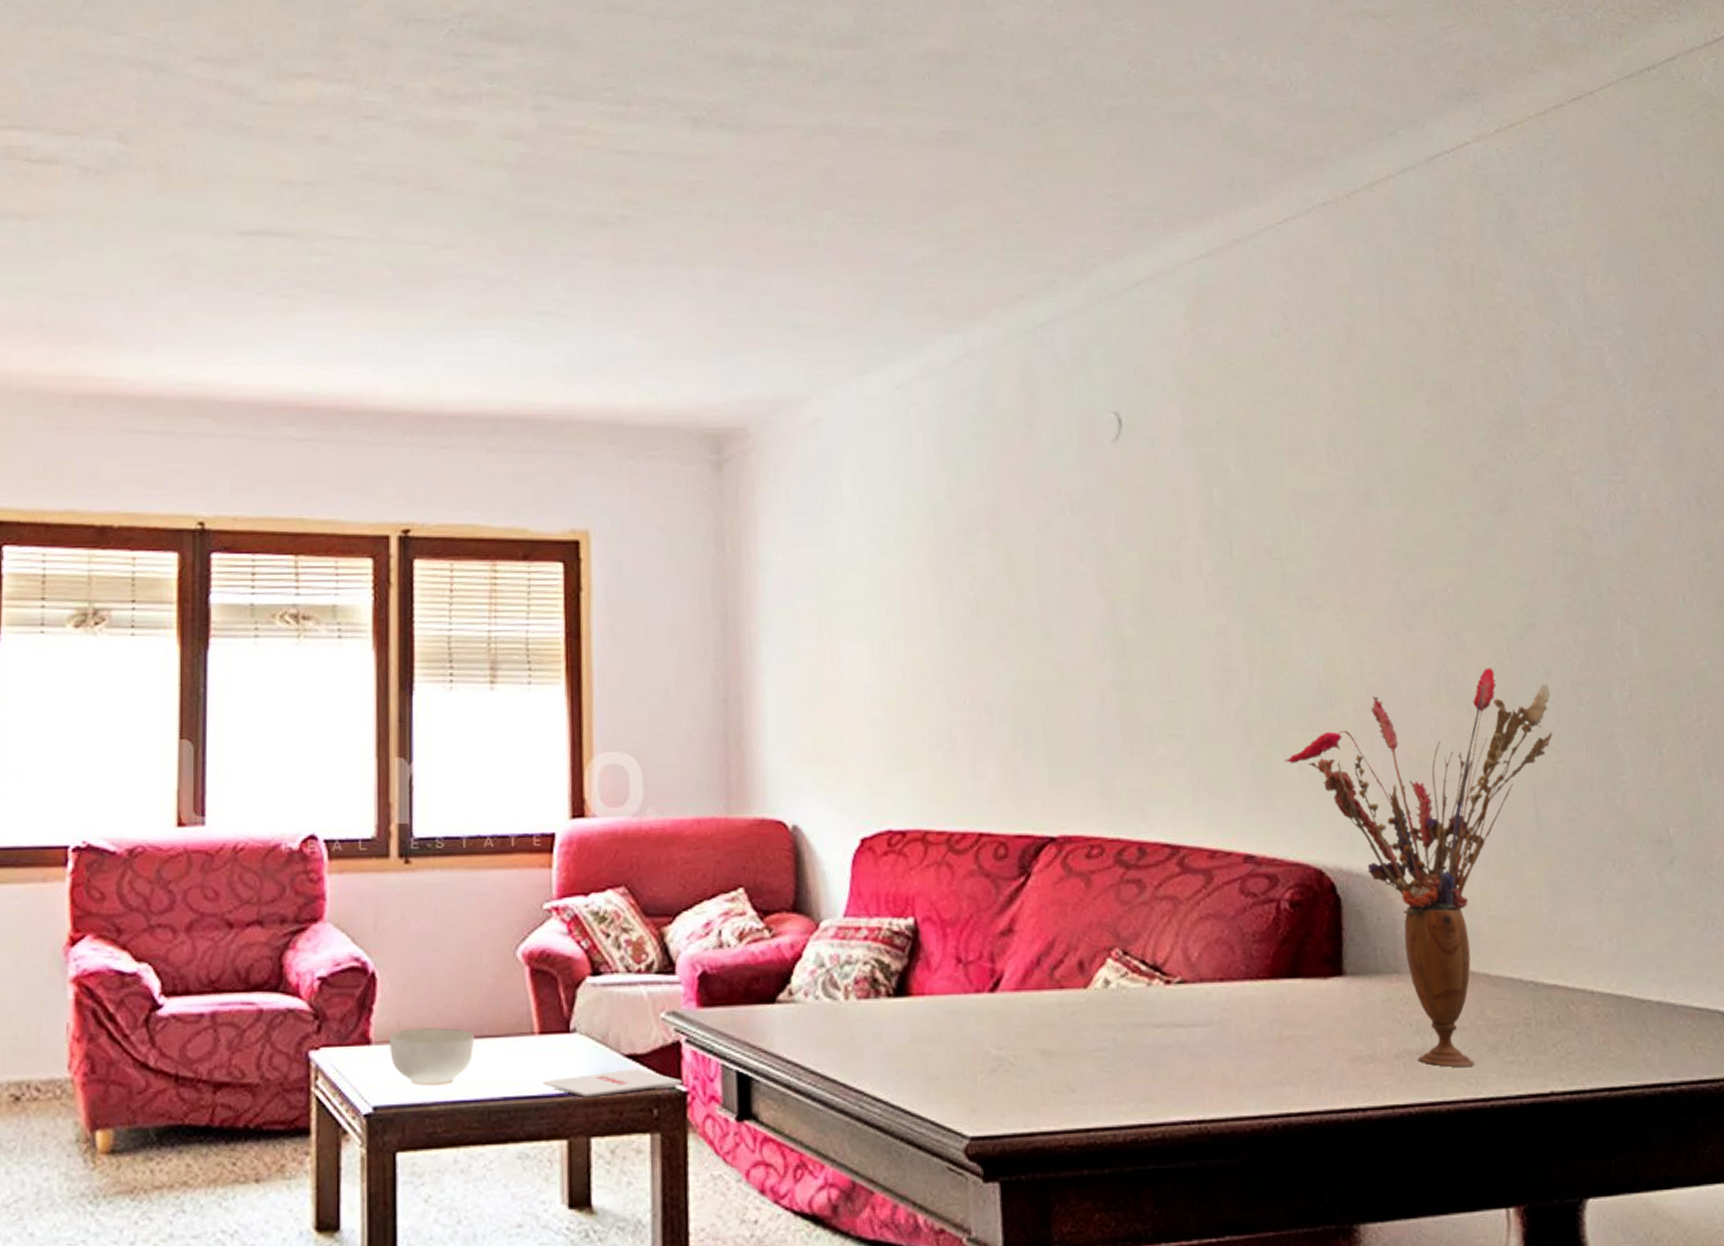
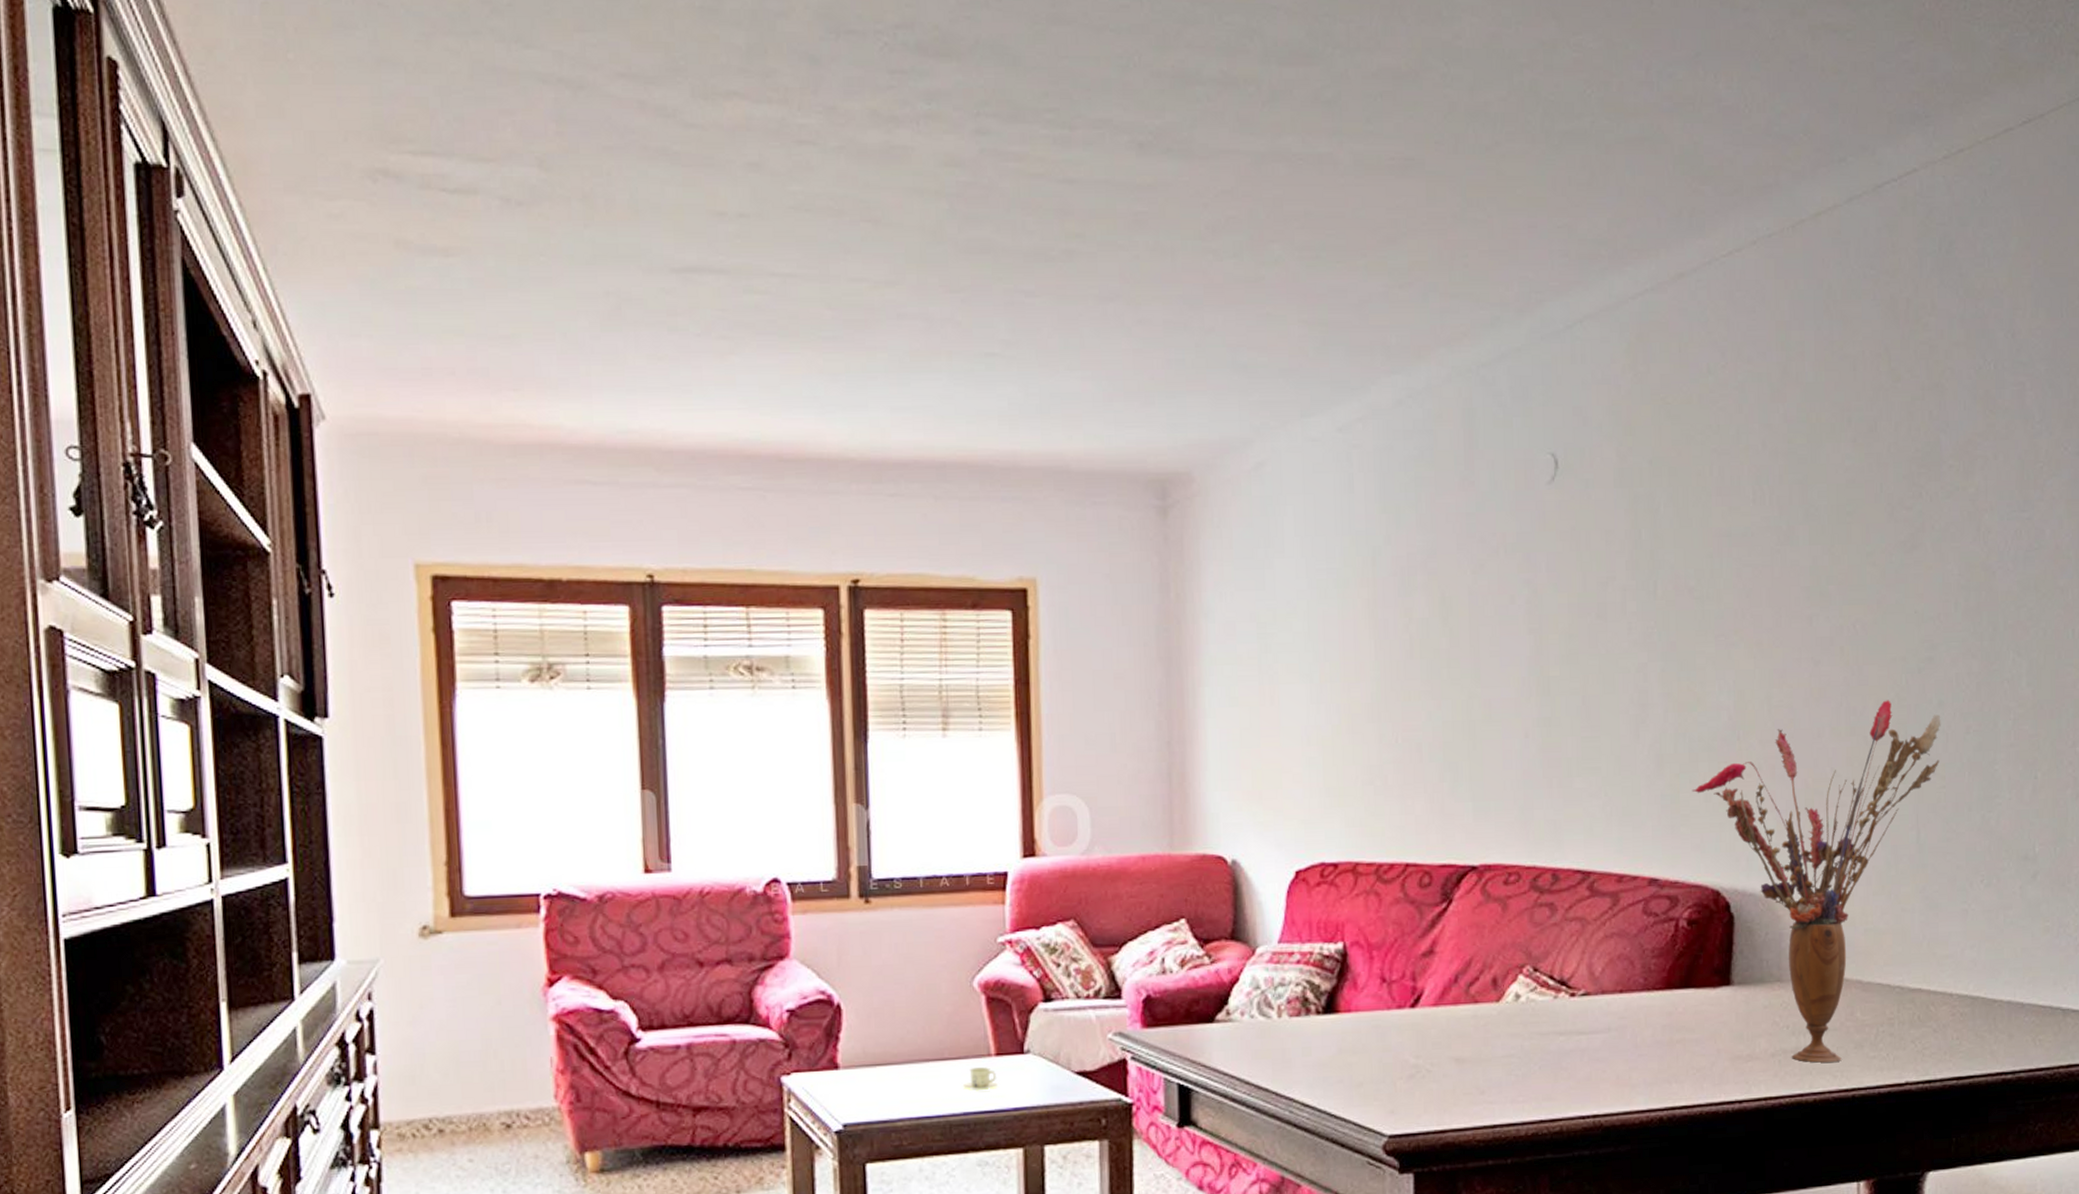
bowl: present [388,1027,475,1086] -> none [855,1052,936,1105]
cup and saucer: none [503,1047,541,1074] -> present [962,1067,998,1091]
magazine: present [543,1068,683,1098] -> none [999,1084,1128,1111]

